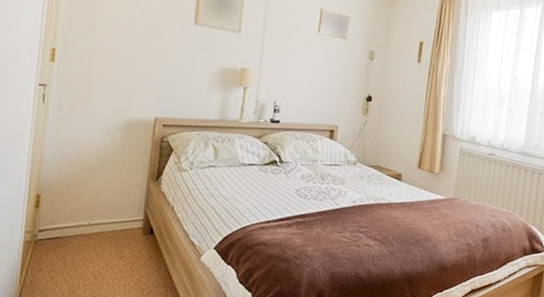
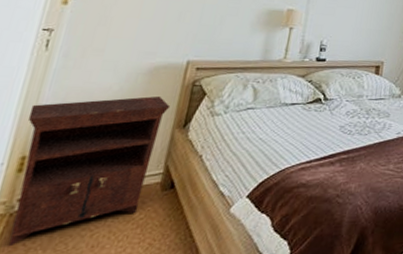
nightstand: none [36,149,145,268] -> present [8,95,171,247]

